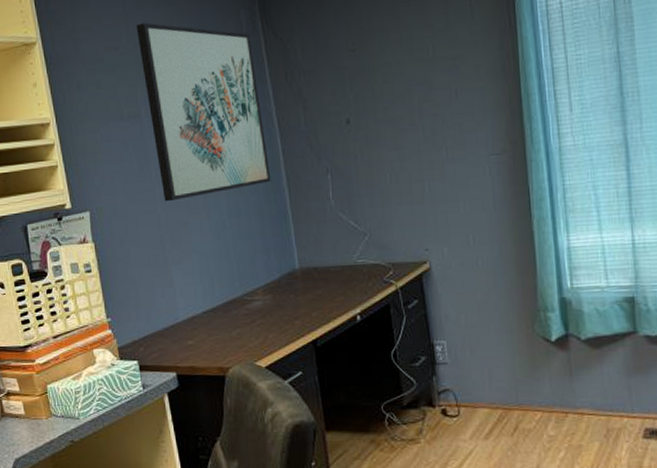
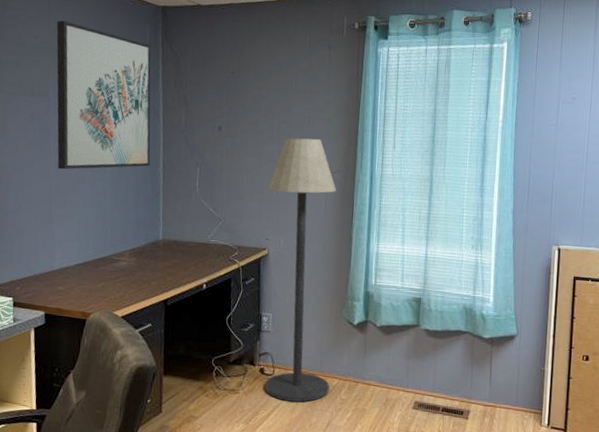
floor lamp: none [418,114,532,446] -> present [265,138,336,402]

